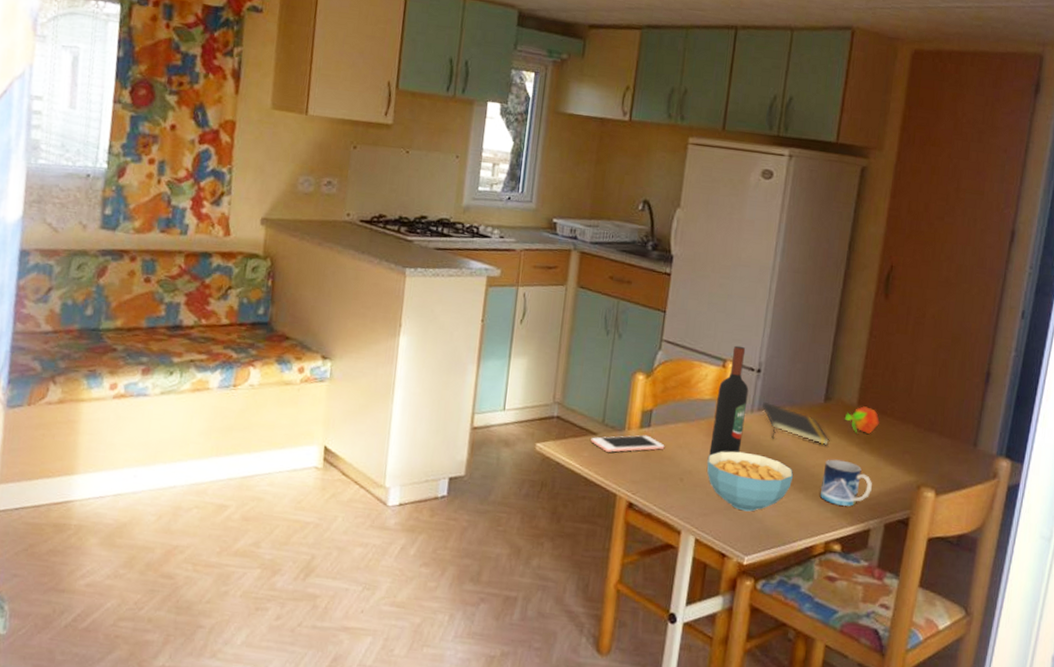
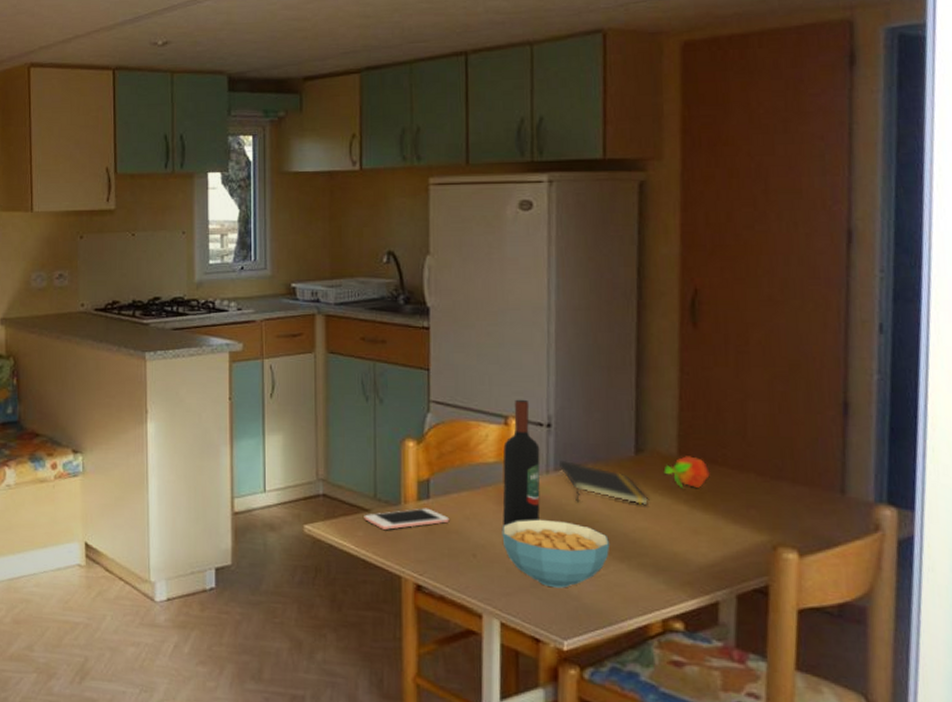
mug: present [820,459,872,507] -> none [647,521,713,577]

